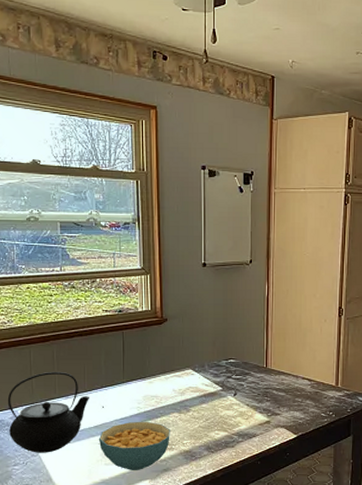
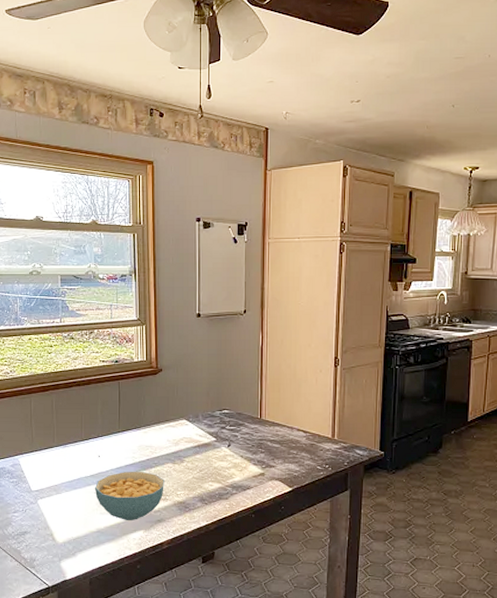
teapot: present [7,371,90,453] -> none [9,420,87,501]

